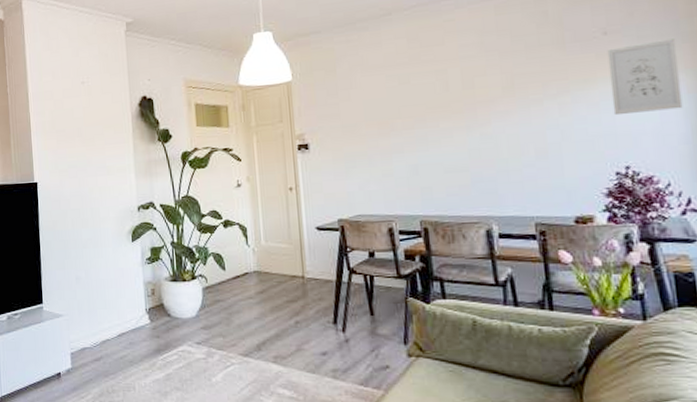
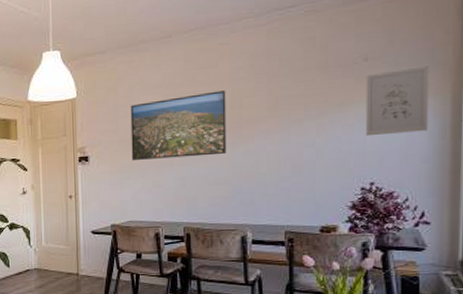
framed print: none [351,69,462,147] -> present [130,90,227,160]

